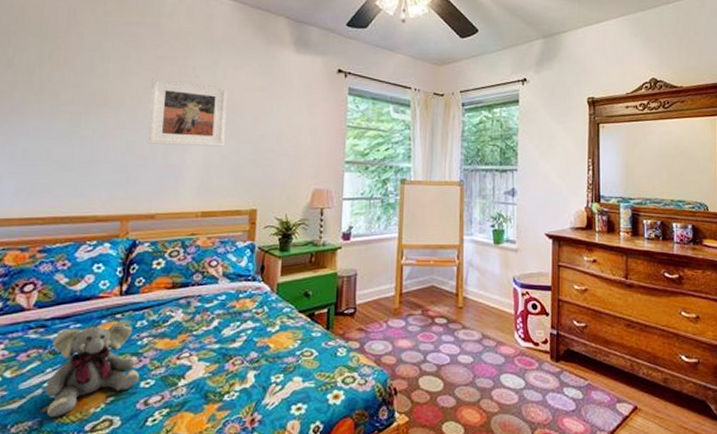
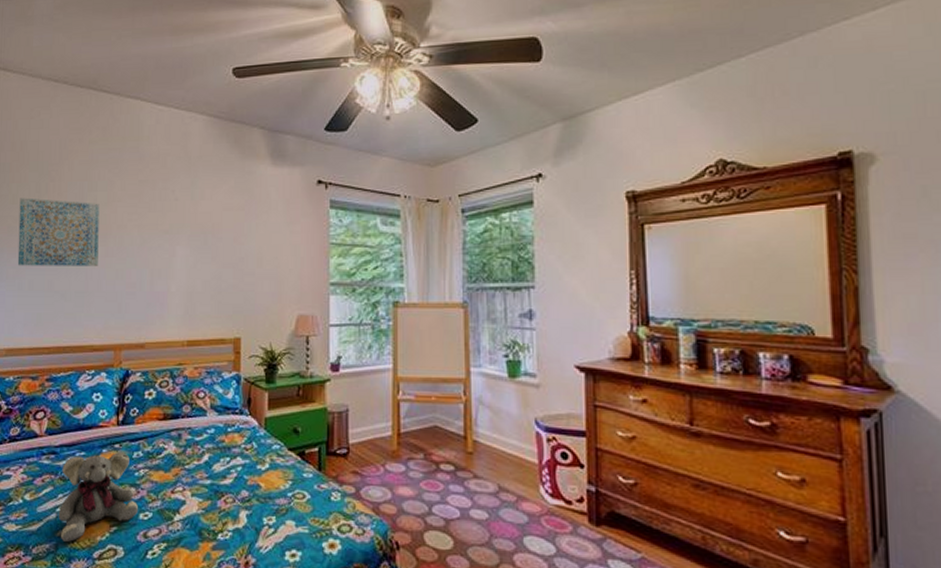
wall art: none [9,63,112,137] -> present [17,198,100,266]
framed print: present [147,78,228,147] -> none [134,203,207,272]

